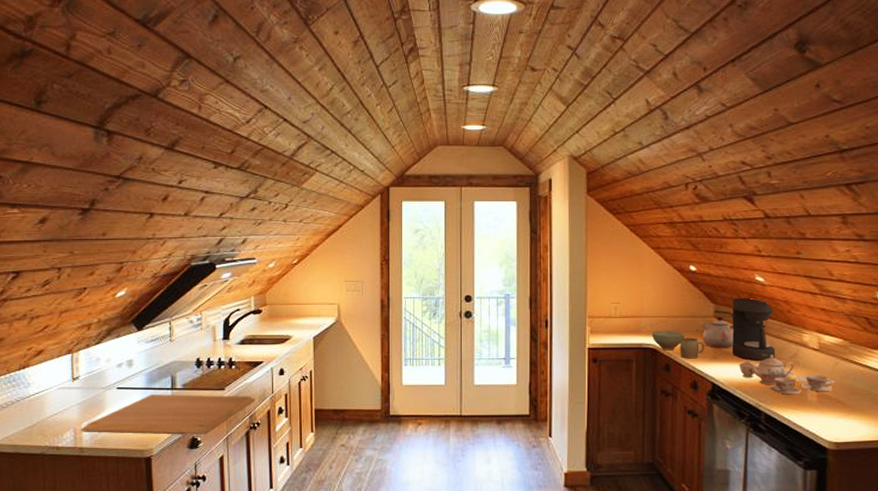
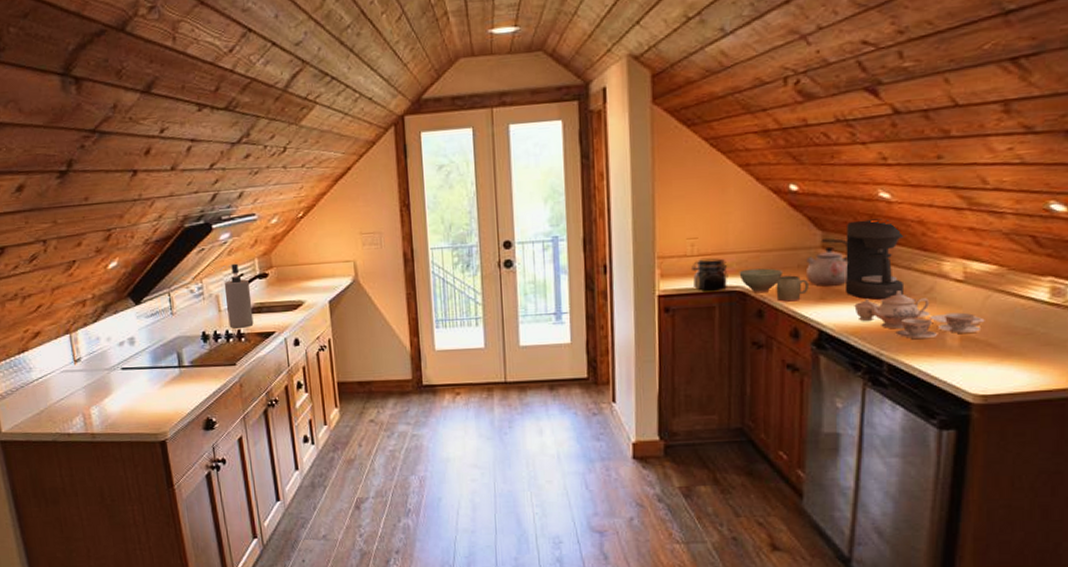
chopping board: present [81,394,255,435] -> none [90,371,271,417]
soap dispenser: none [219,299,245,357] -> present [220,263,254,328]
jar: none [615,319,643,348] -> present [692,257,728,292]

